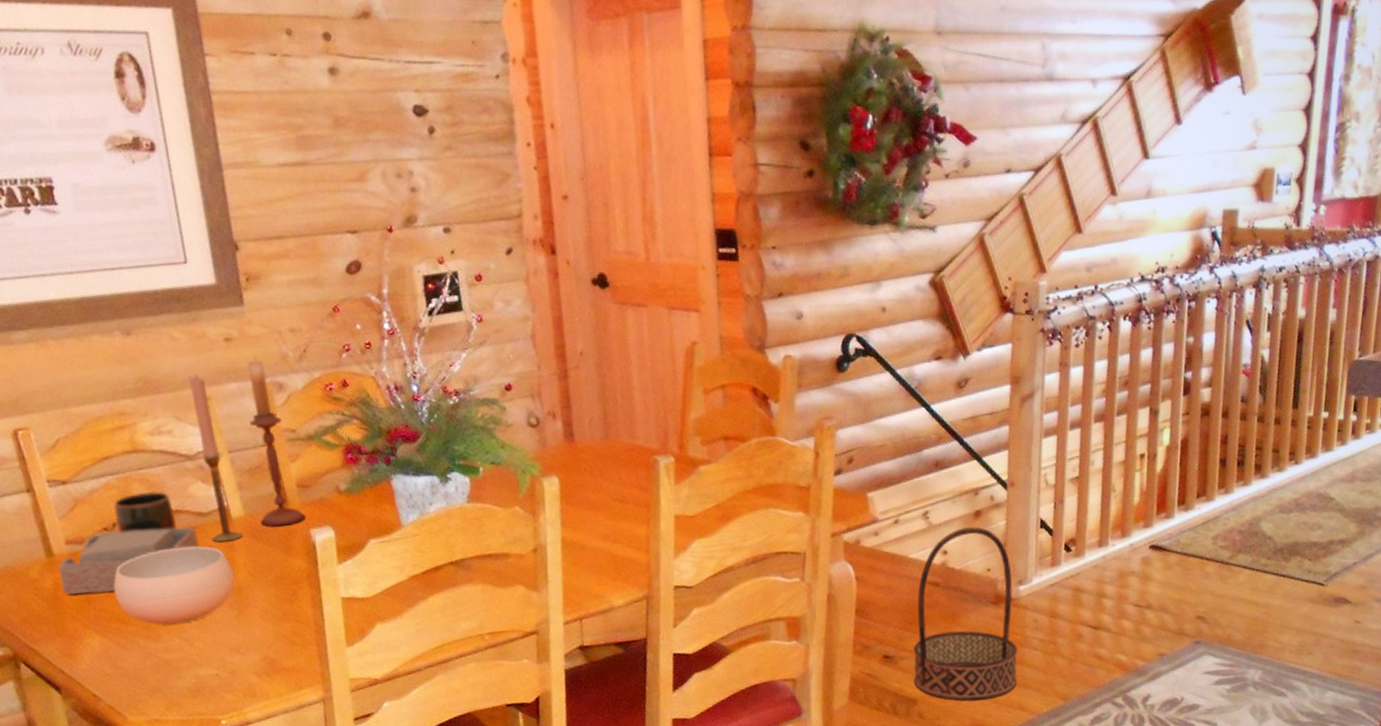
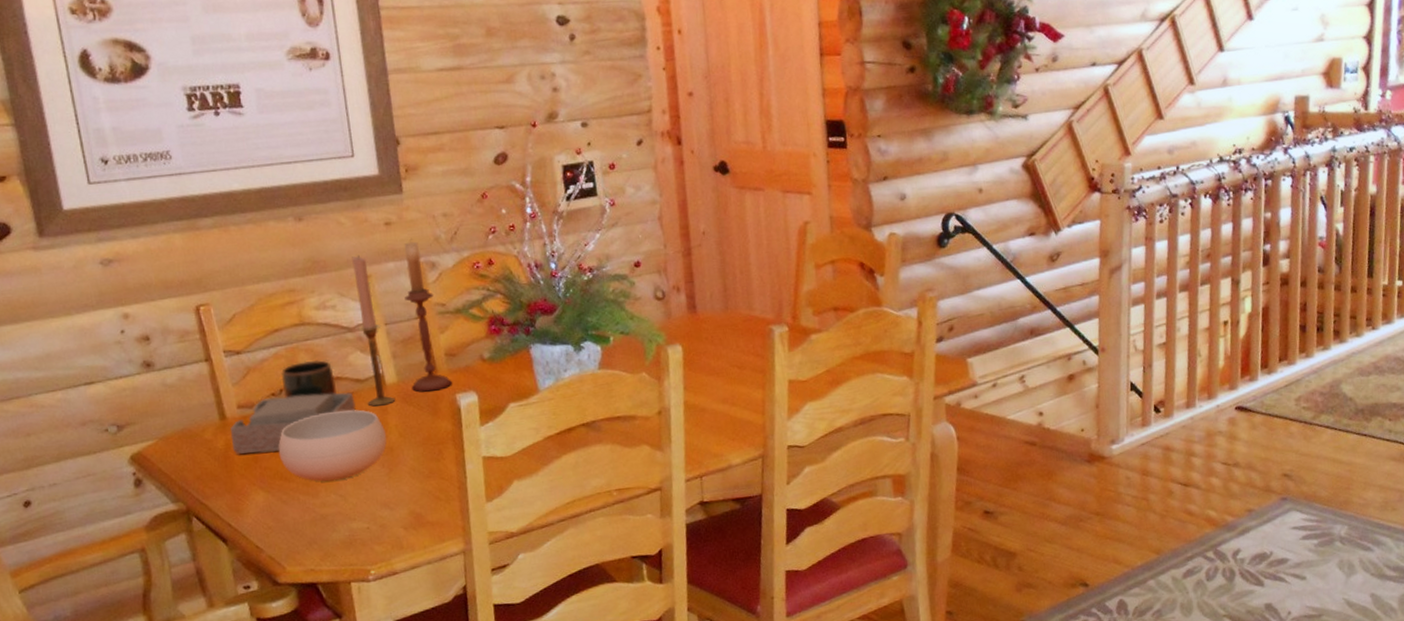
basket: present [913,527,1018,701] -> none [1012,390,1112,555]

